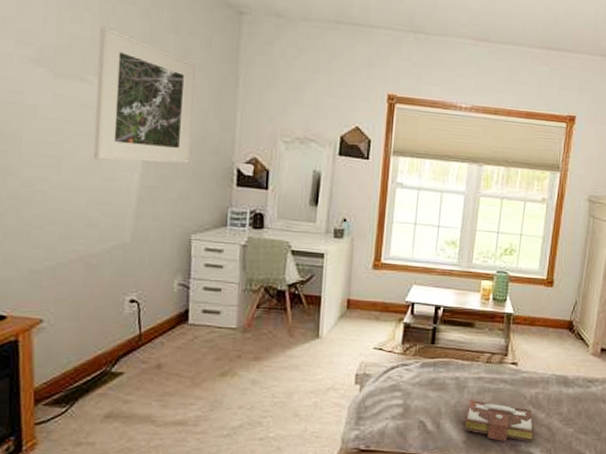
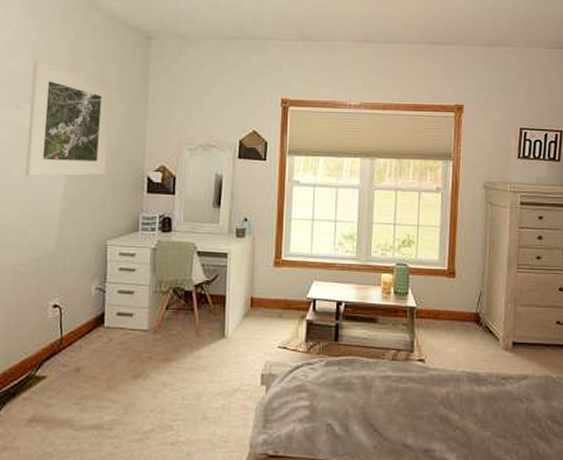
book: present [464,400,534,442] -> none [374,401,448,448]

